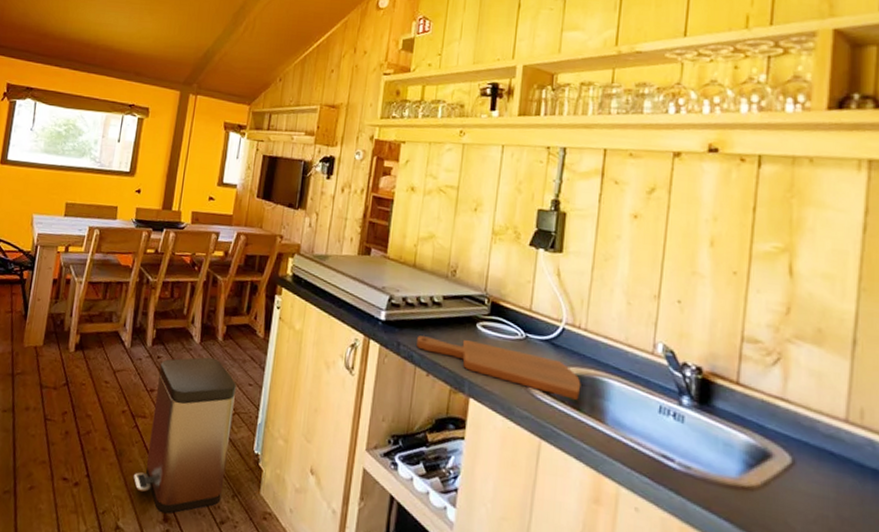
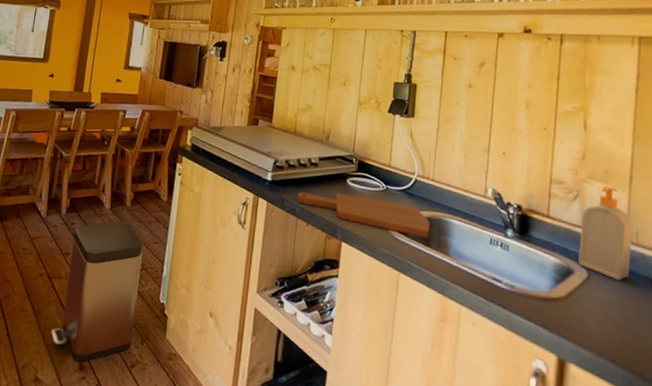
soap bottle: none [779,349,857,471] -> present [579,186,633,281]

